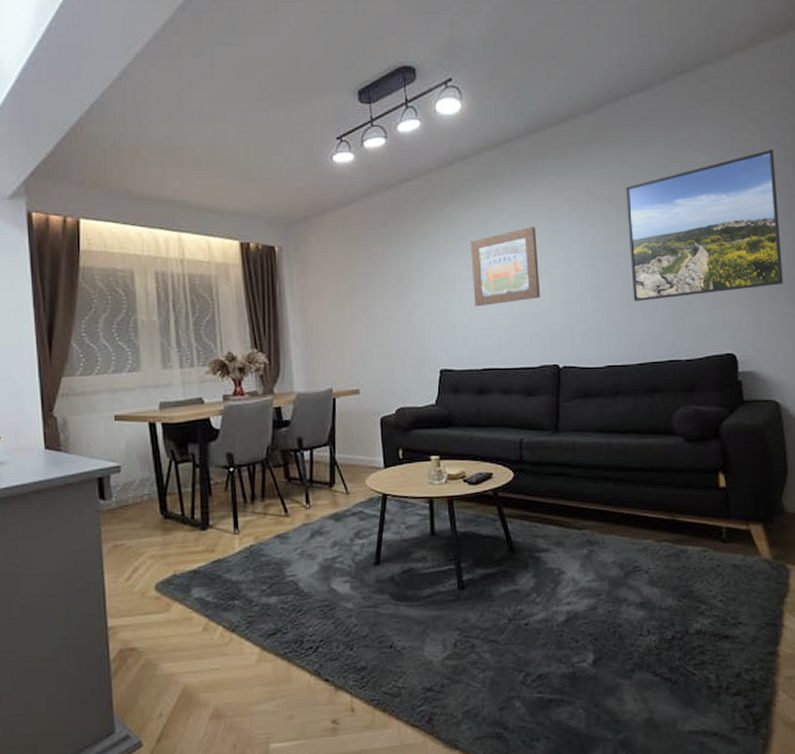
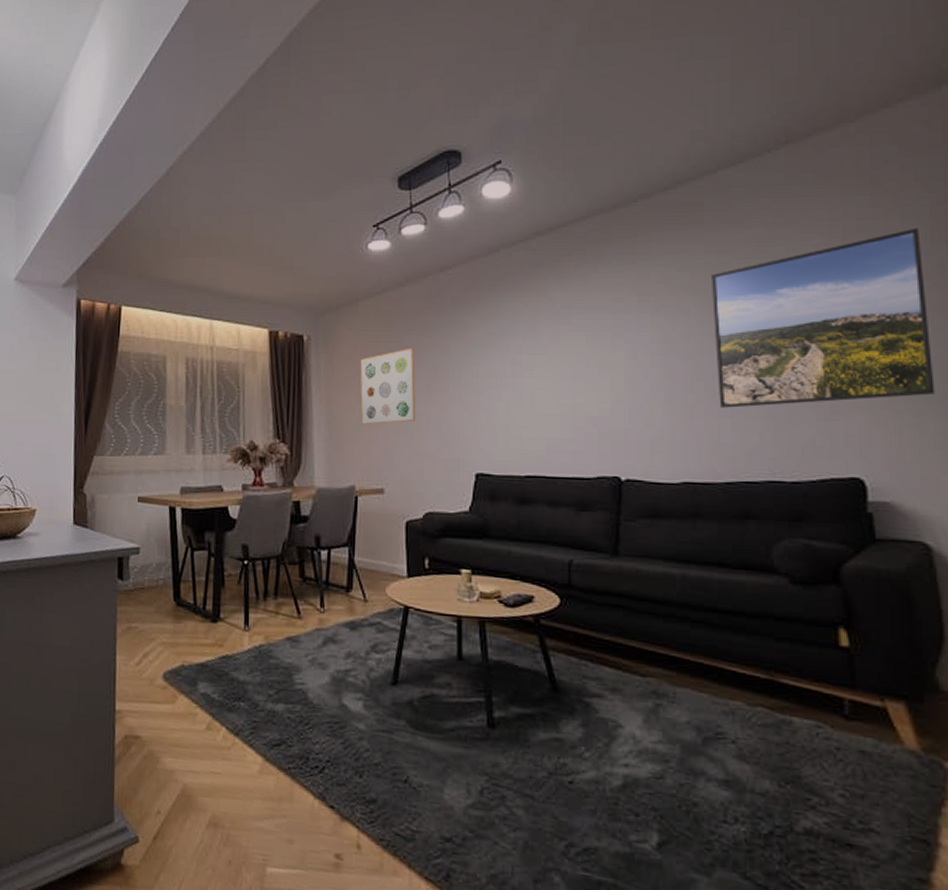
wall art: none [331,257,386,331] -> present [360,348,416,425]
wall art: present [471,227,541,307] -> none [516,319,600,406]

